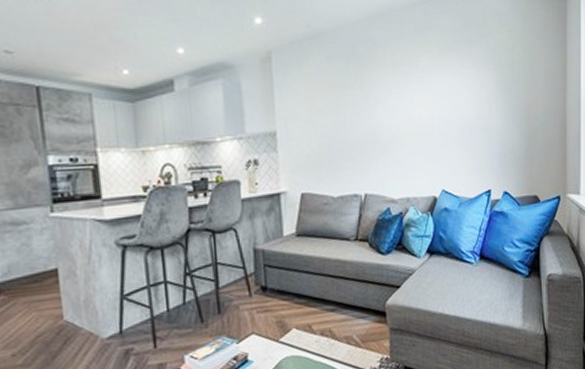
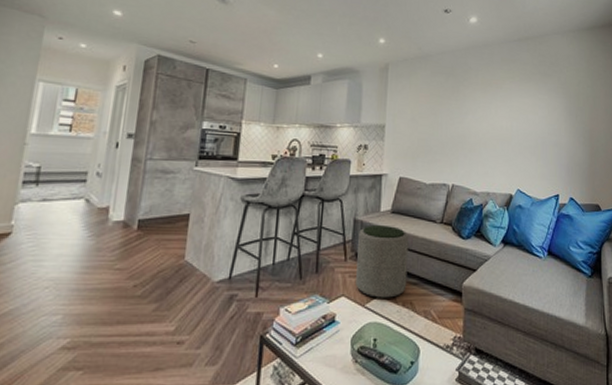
ottoman: none [261,251,323,331] -> present [356,225,409,298]

